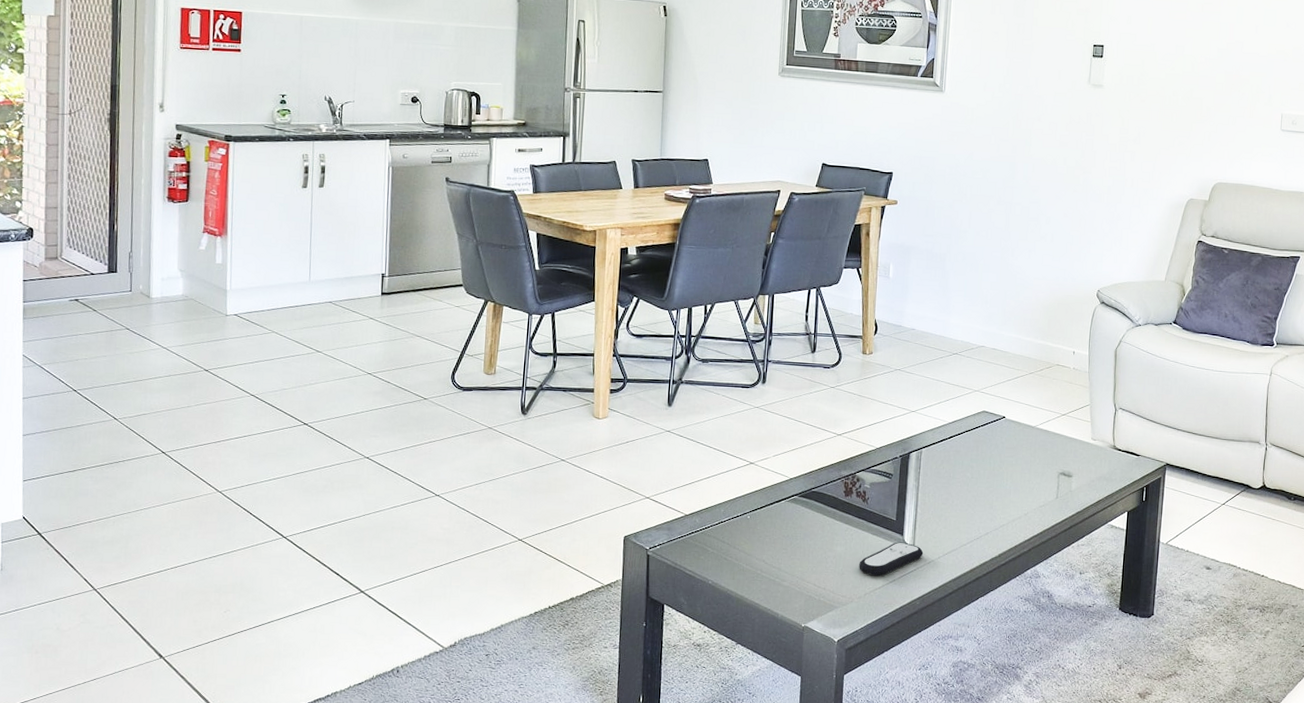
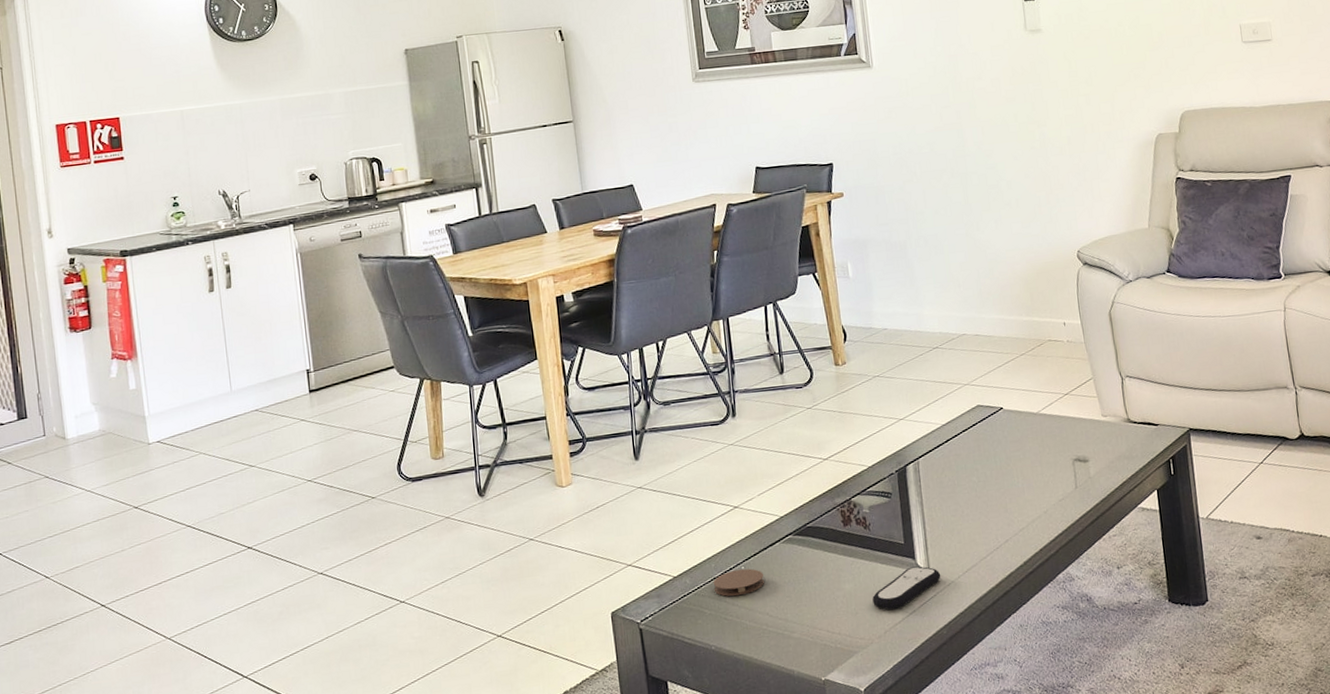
coaster: none [719,518,766,541] -> present [713,568,765,596]

